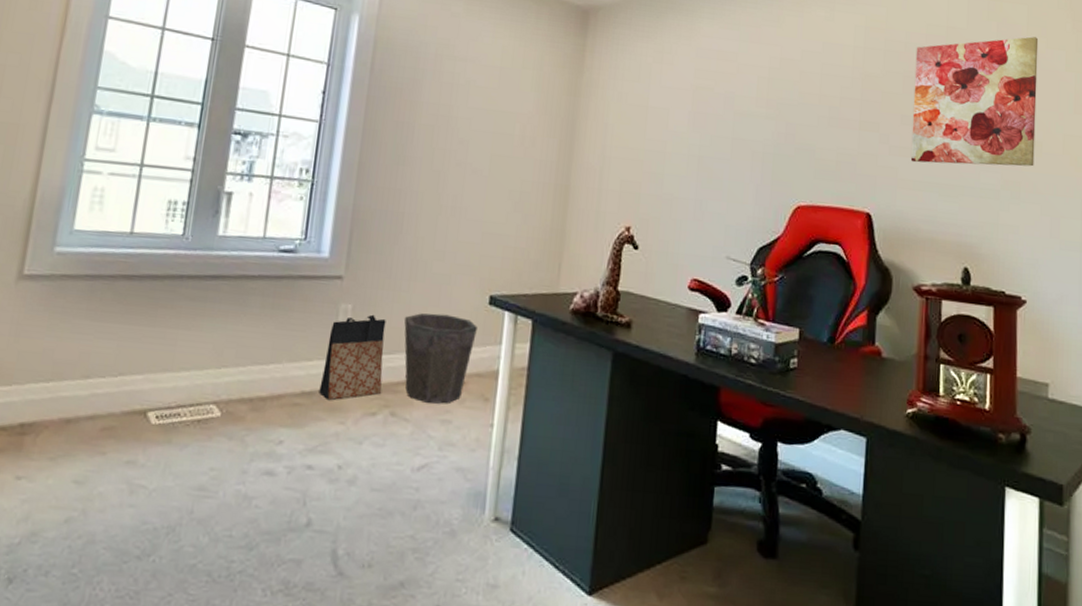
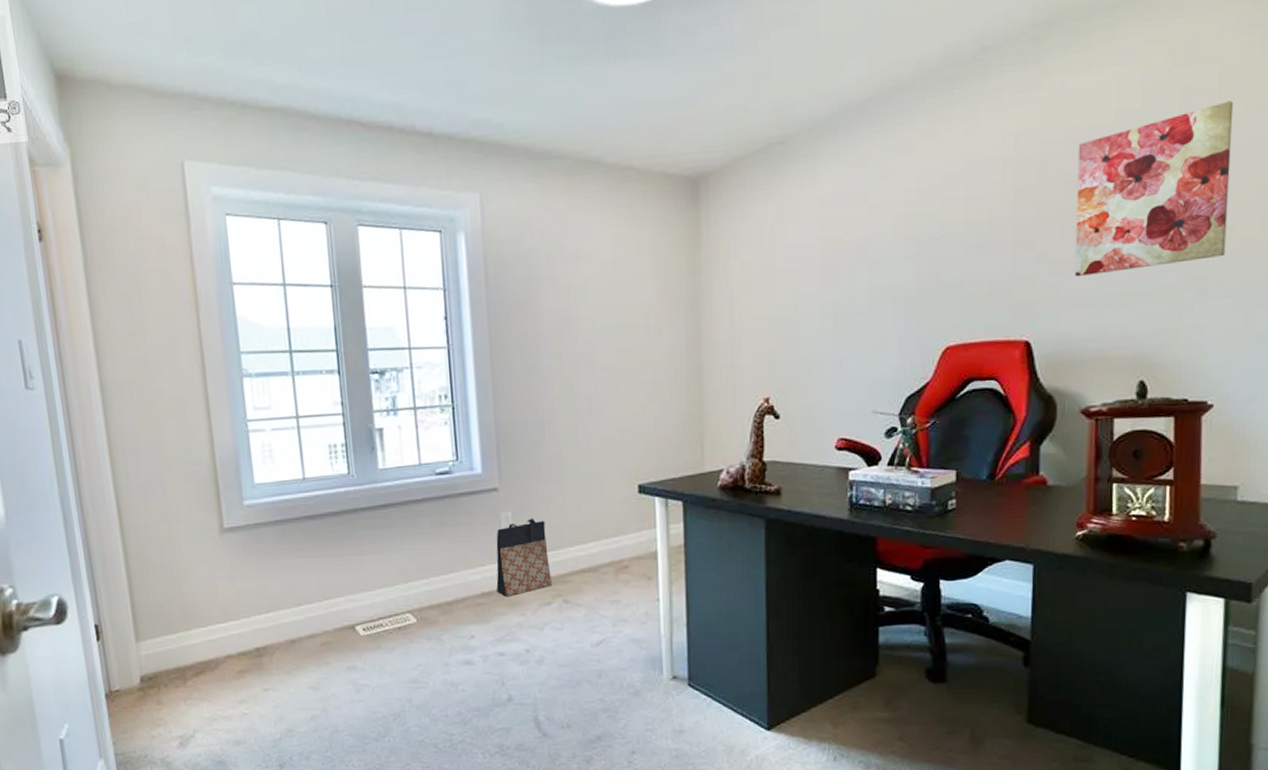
waste bin: present [404,313,477,405] -> none [561,508,631,589]

